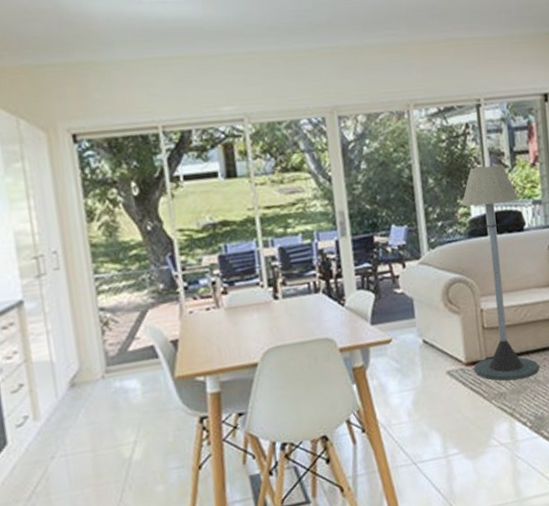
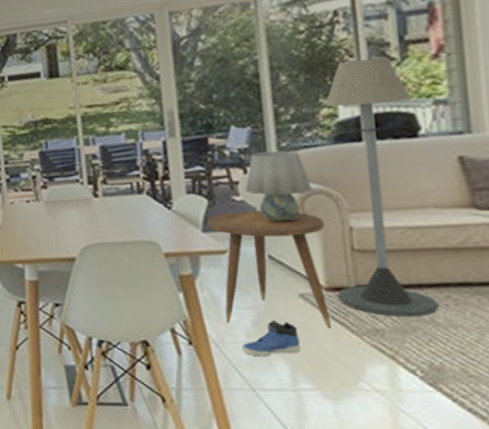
side table: none [375,300,471,407] -> present [207,210,332,328]
table lamp: none [404,245,454,309] -> present [245,150,312,222]
sneaker: none [405,397,449,433] -> present [241,321,300,357]

